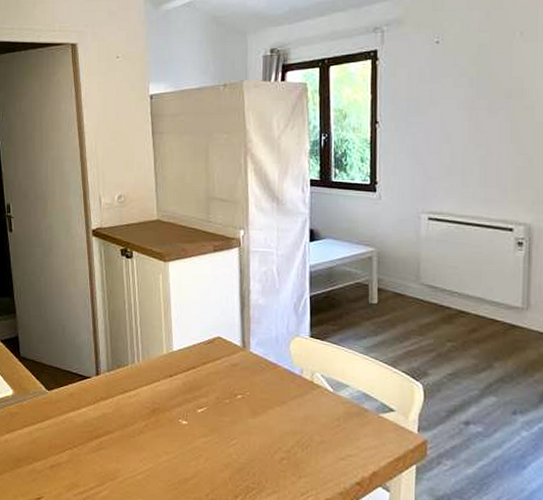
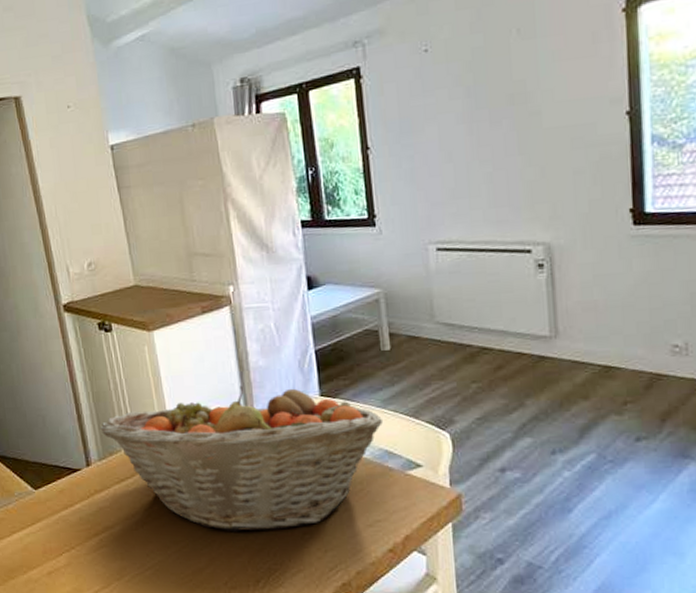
fruit basket: none [112,319,364,453] -> present [100,385,384,532]

